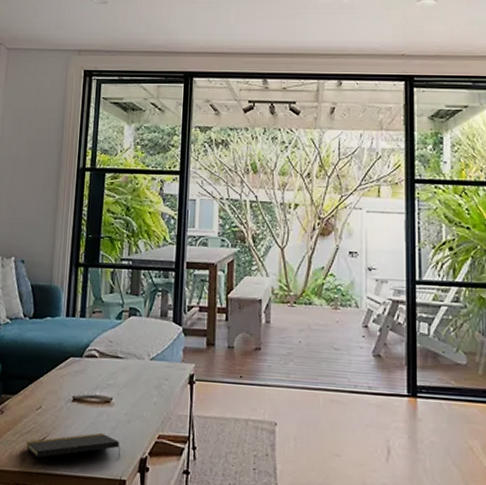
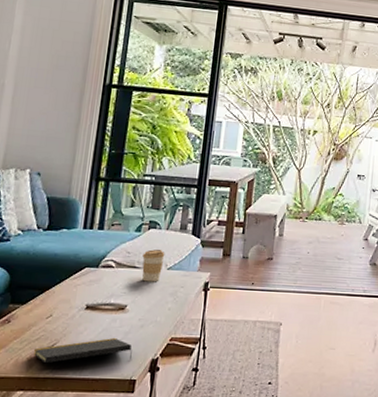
coffee cup: none [124,338,147,374] -> present [142,249,165,282]

